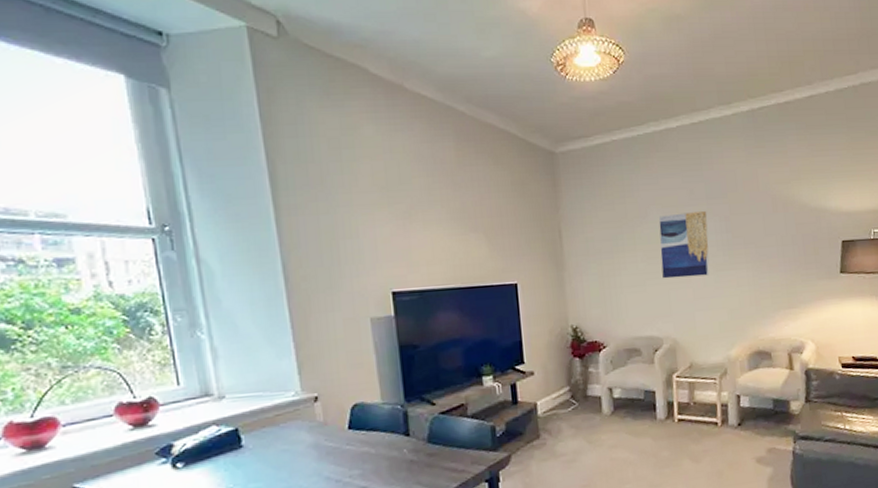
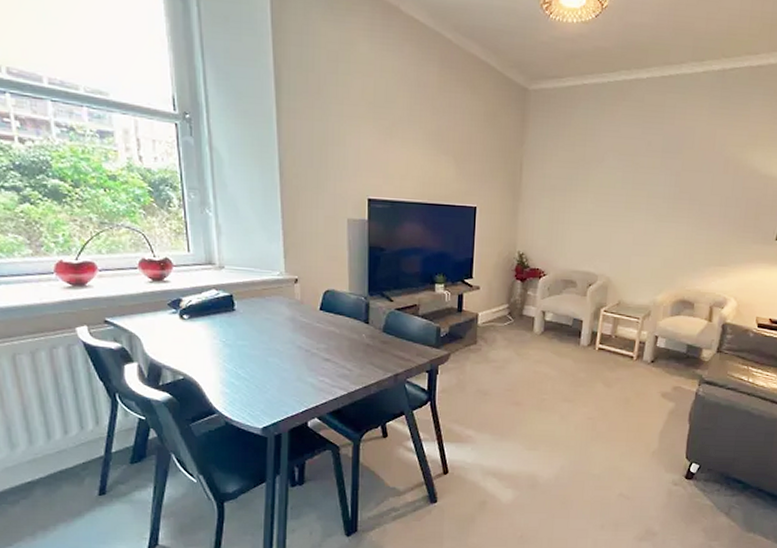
wall art: present [659,210,710,279] -> none [608,162,660,225]

